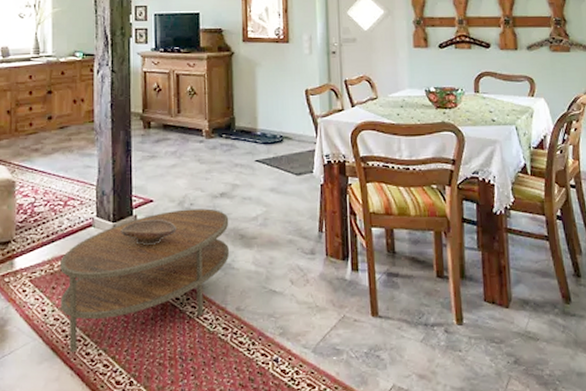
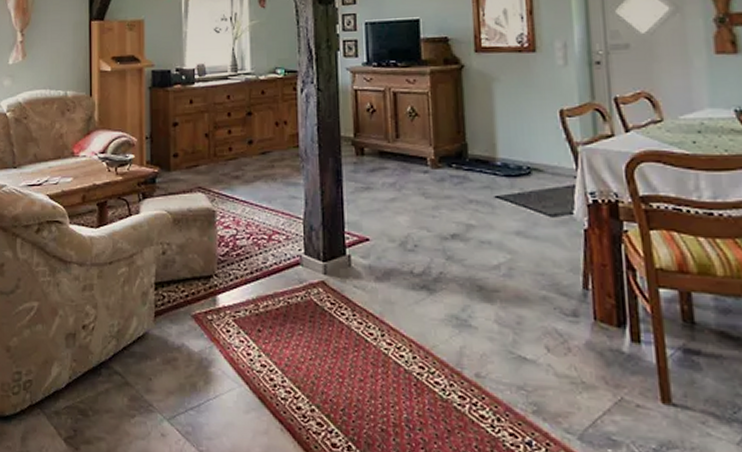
coffee table: present [60,208,230,353] -> none [266,251,466,406]
decorative bowl: present [120,218,176,245] -> none [332,260,398,290]

